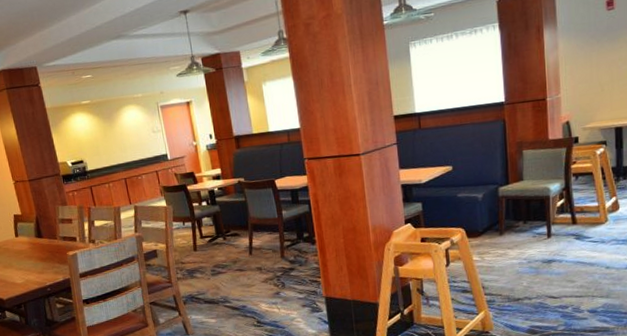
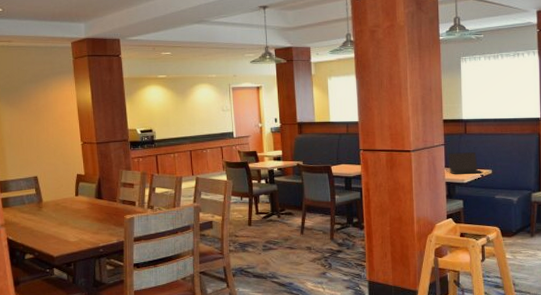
laptop: none [401,148,443,176] -> present [448,151,483,175]

